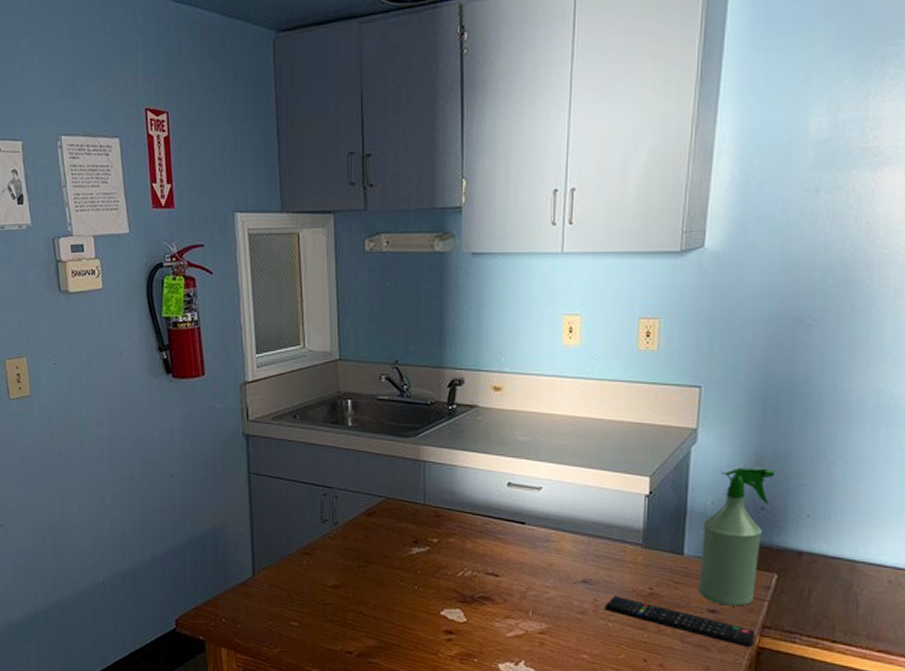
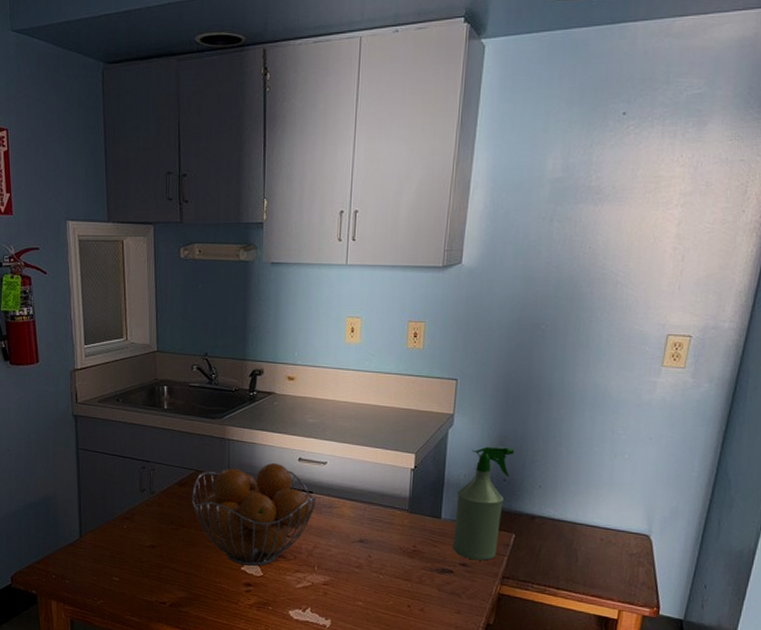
fruit basket: none [382,488,531,611] -> present [192,462,317,567]
remote control: present [605,595,755,649] -> none [377,552,497,595]

